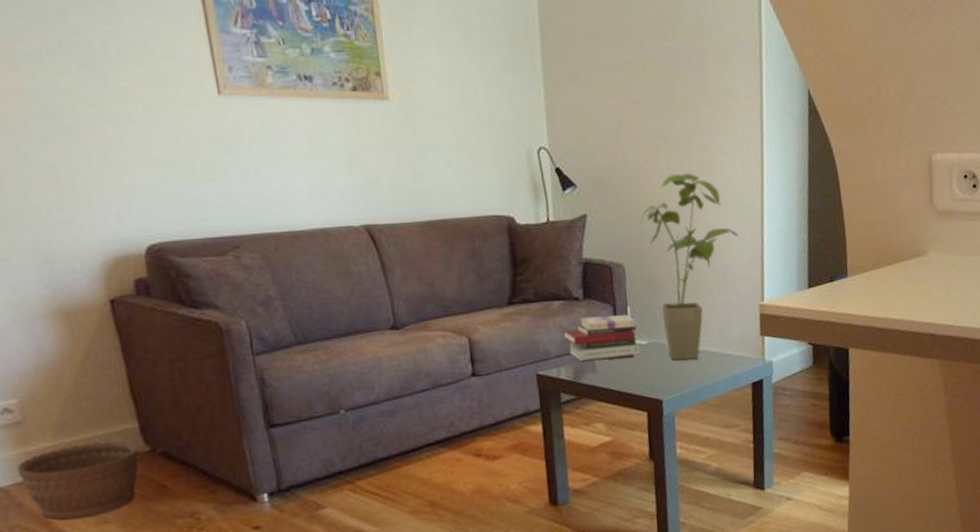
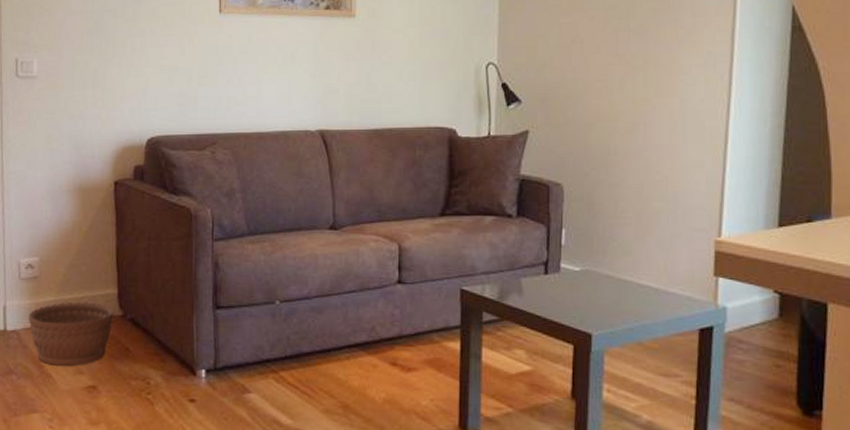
books: present [563,314,640,362] -> none [492,235,572,285]
house plant: present [641,172,739,361] -> none [585,92,696,295]

